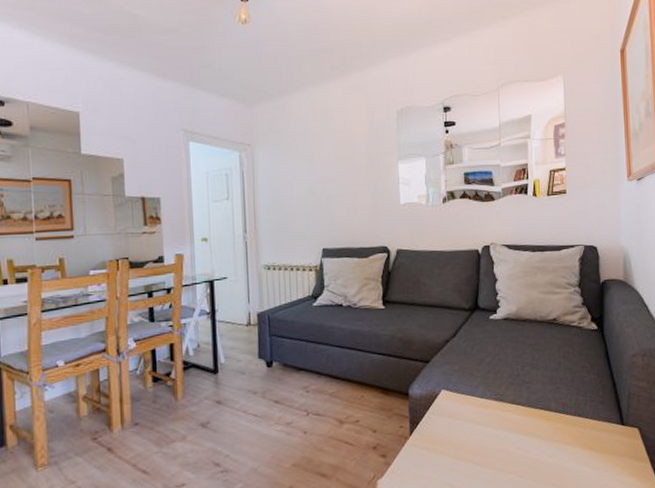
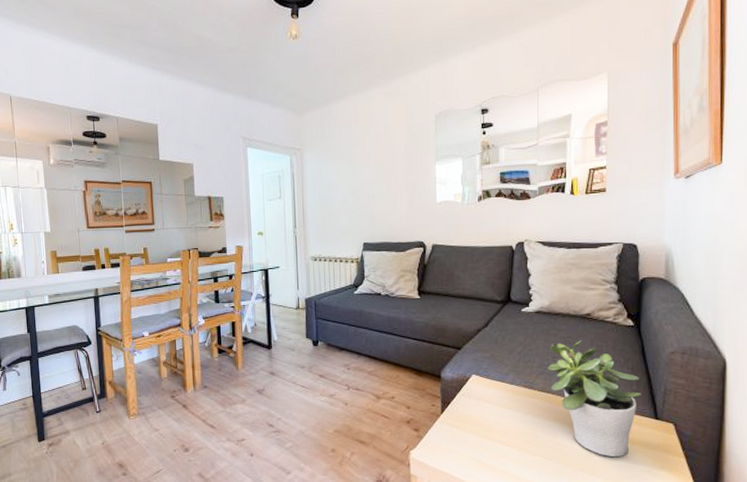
potted plant: none [517,346,608,469] -> present [547,340,641,458]

